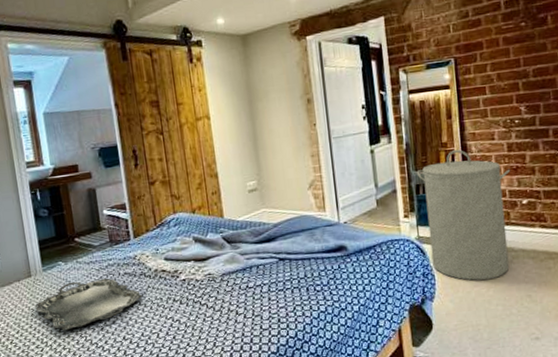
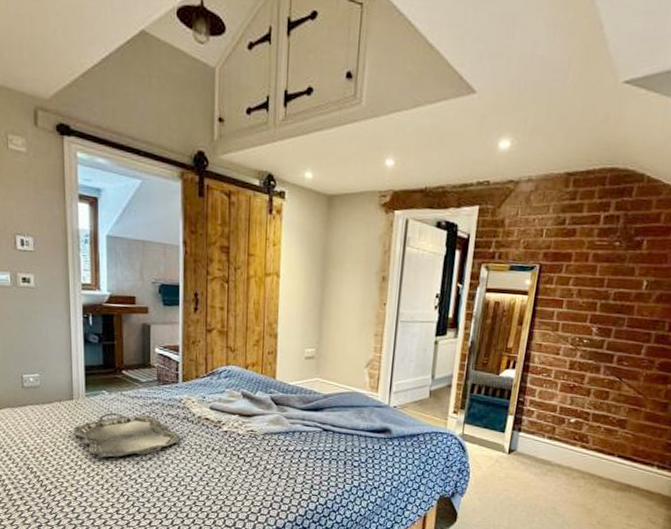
laundry hamper: present [416,149,511,281] -> none [470,357,567,487]

